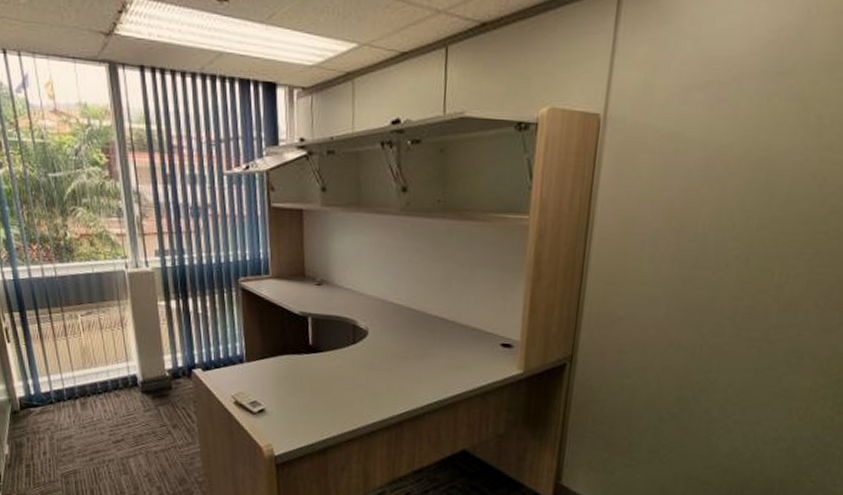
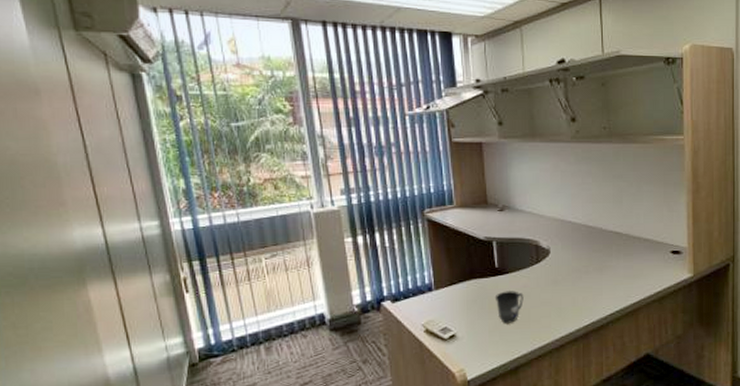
mug: none [306,370,337,404] -> present [494,291,524,325]

